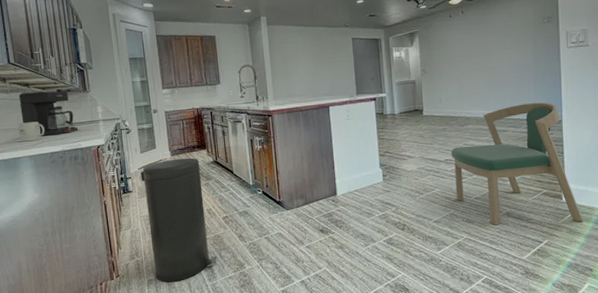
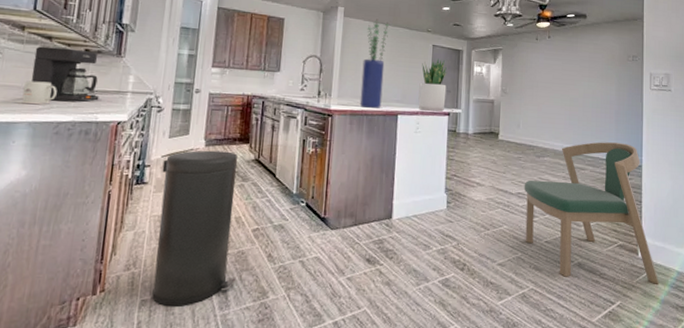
vase: none [290,22,313,105] -> present [359,19,389,109]
planter: none [344,50,371,99] -> present [418,58,448,112]

